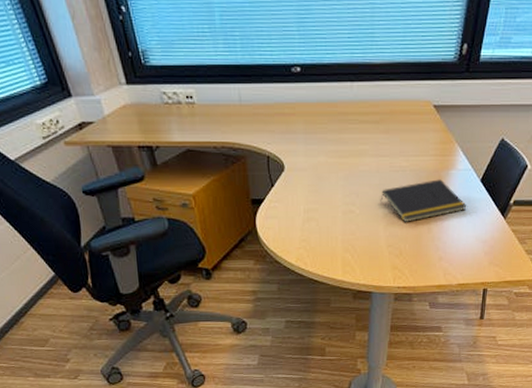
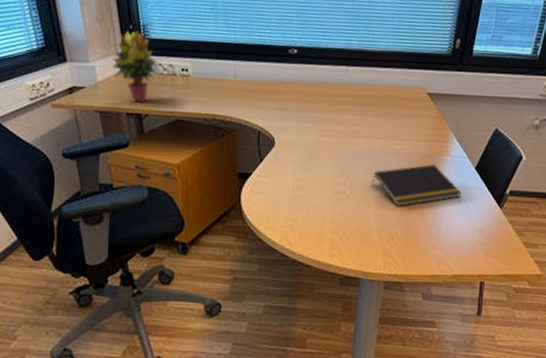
potted plant: none [117,57,162,135] -> present [112,30,157,103]

